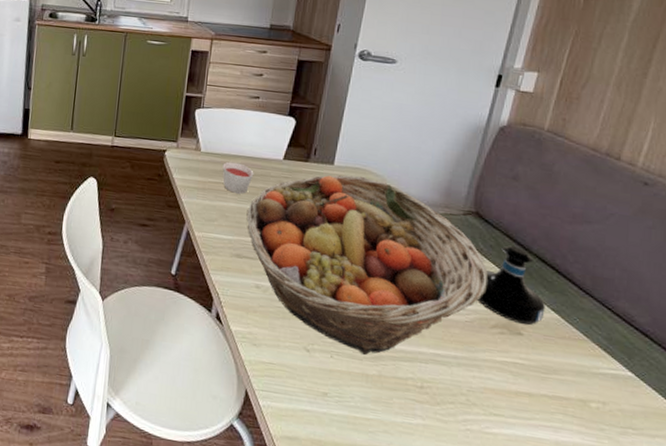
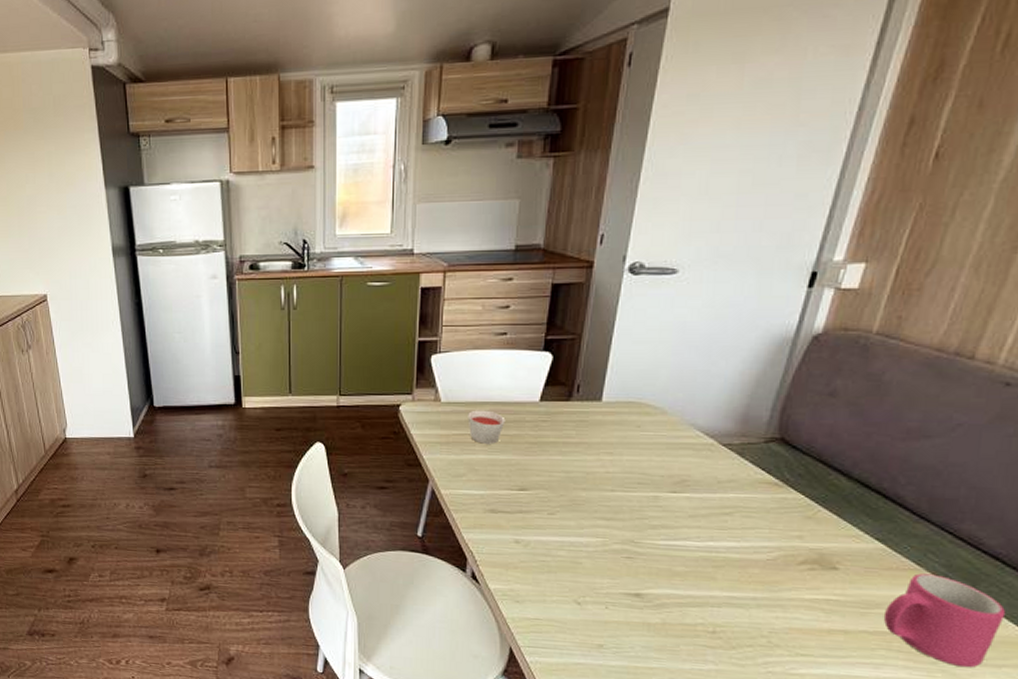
fruit basket: present [246,175,488,355] -> none [499,410,795,603]
tequila bottle: present [478,245,545,326] -> none [782,472,868,559]
mug: none [561,344,656,437] -> present [884,573,1006,668]

